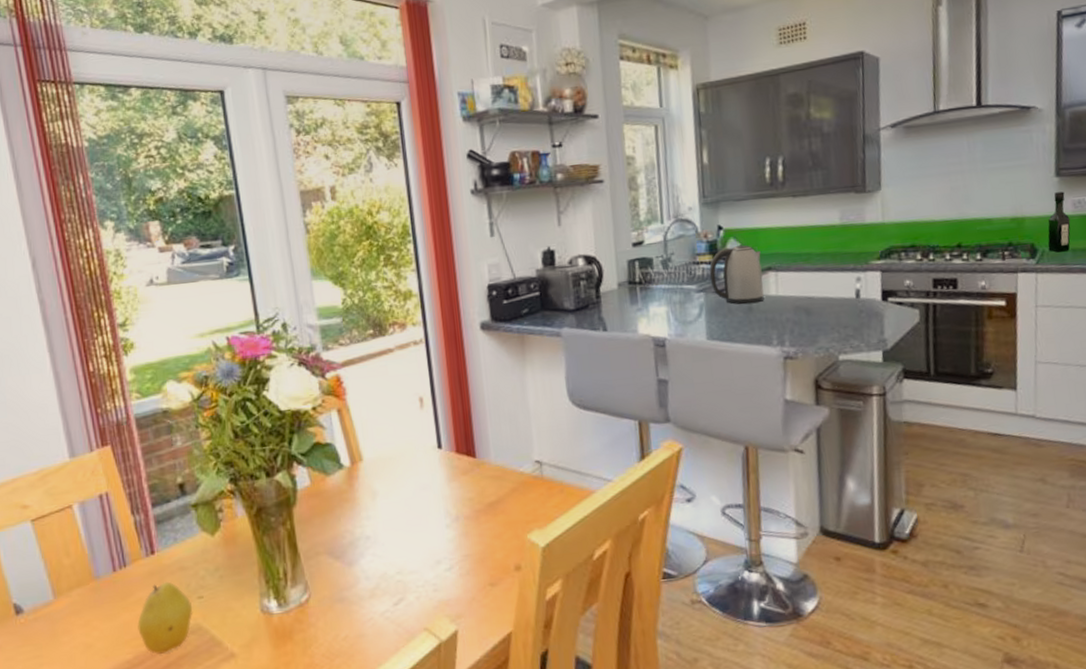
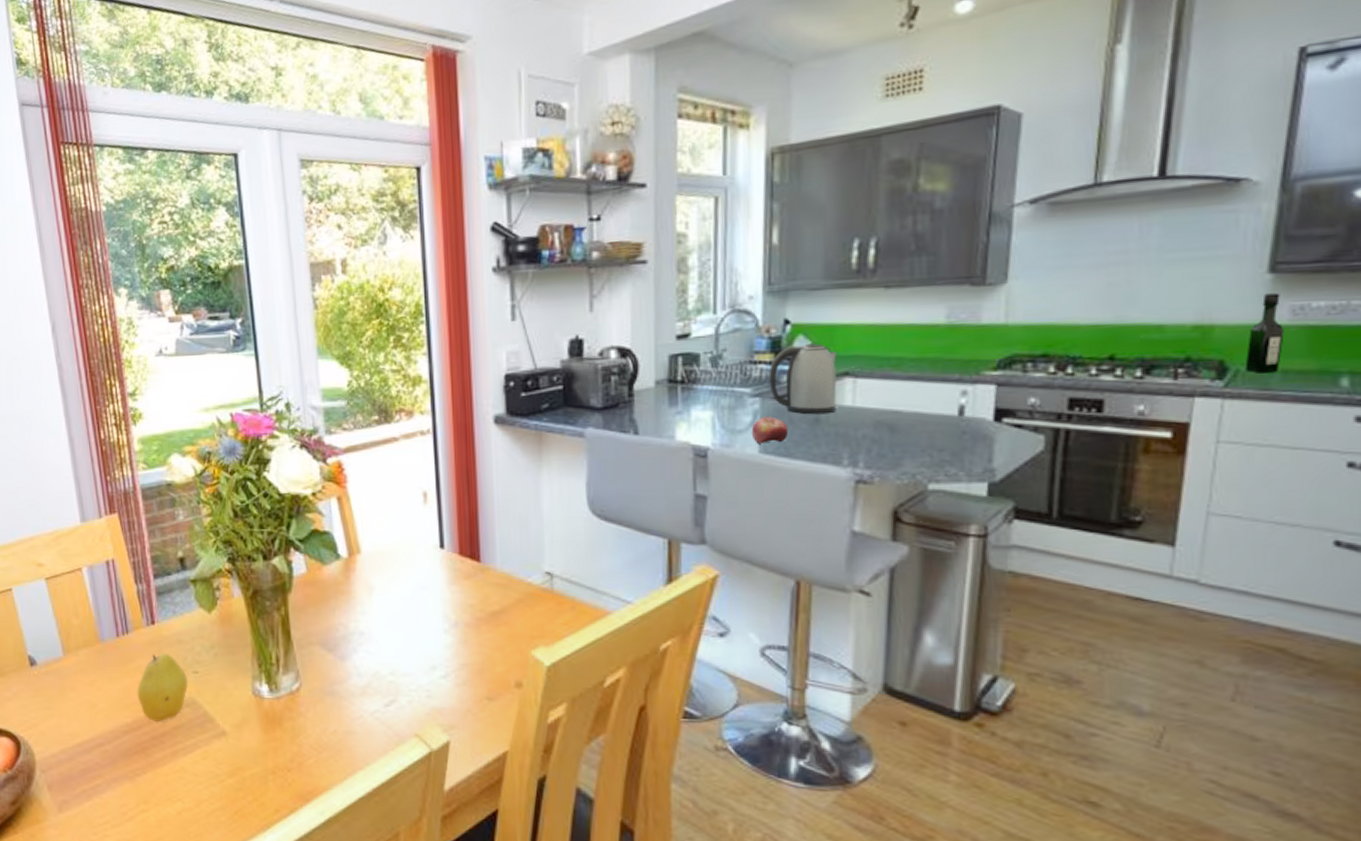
fruit: none [699,308,729,332] -> present [751,416,789,444]

